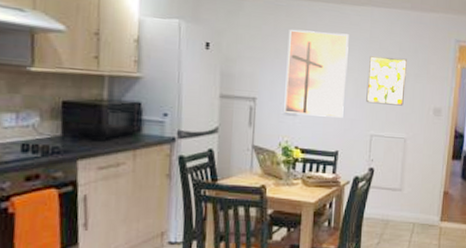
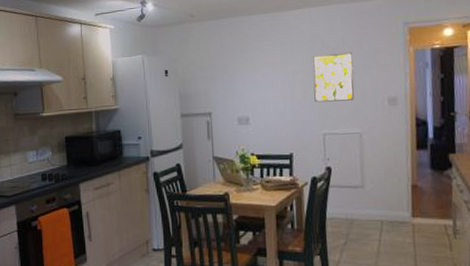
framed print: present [284,29,349,118] -> none [233,39,294,123]

